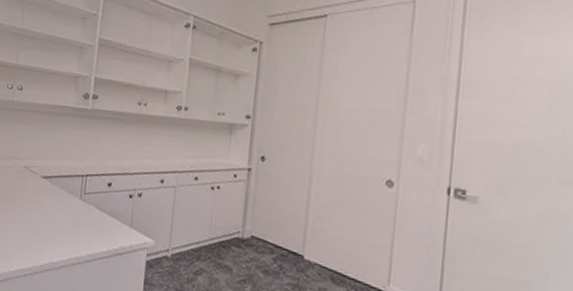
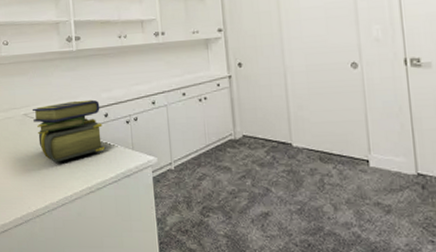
stack of books: none [33,161,105,224] -> present [31,99,105,163]

